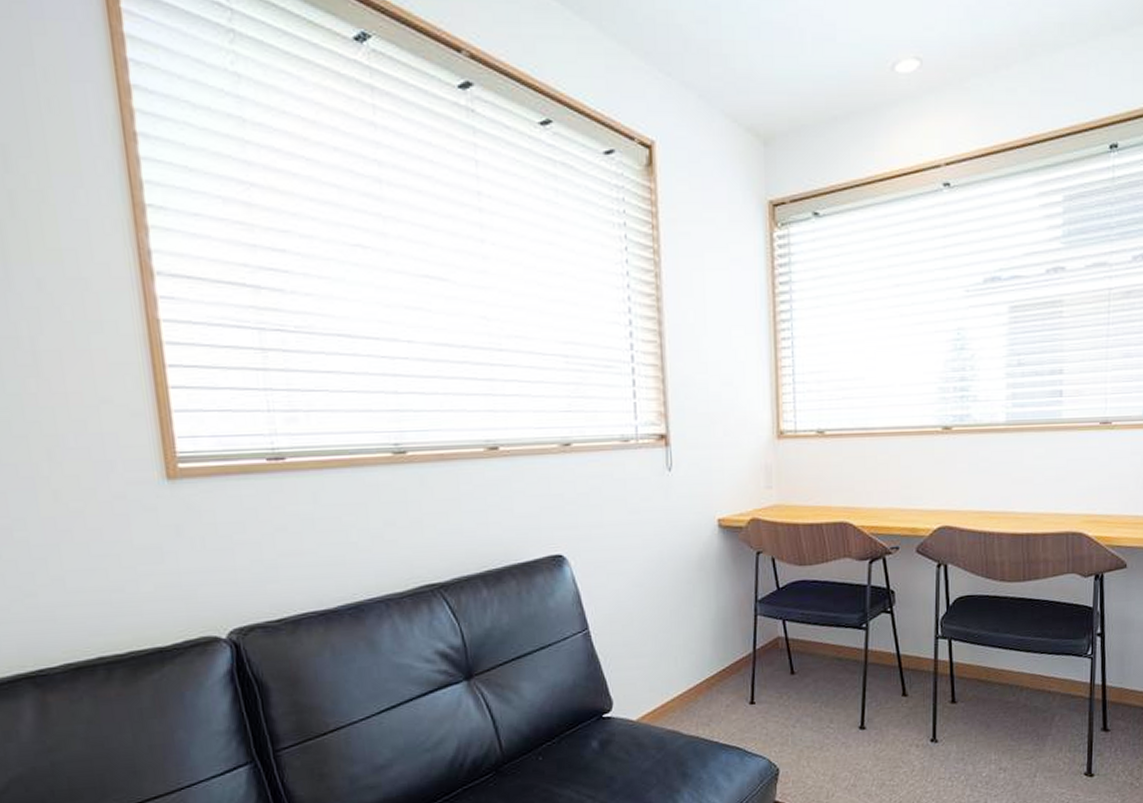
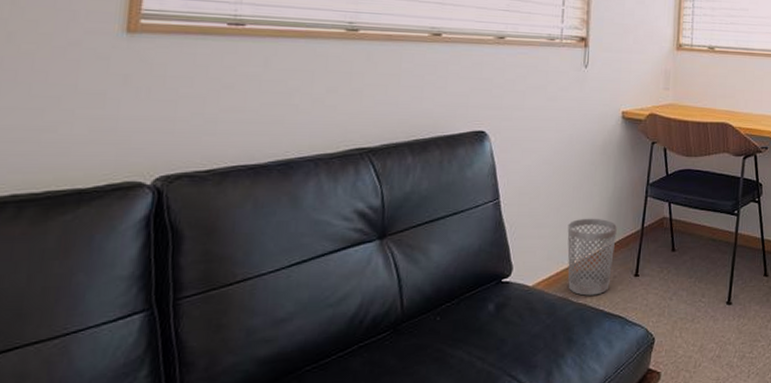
wastebasket: none [668,643,725,728] -> present [567,218,617,296]

